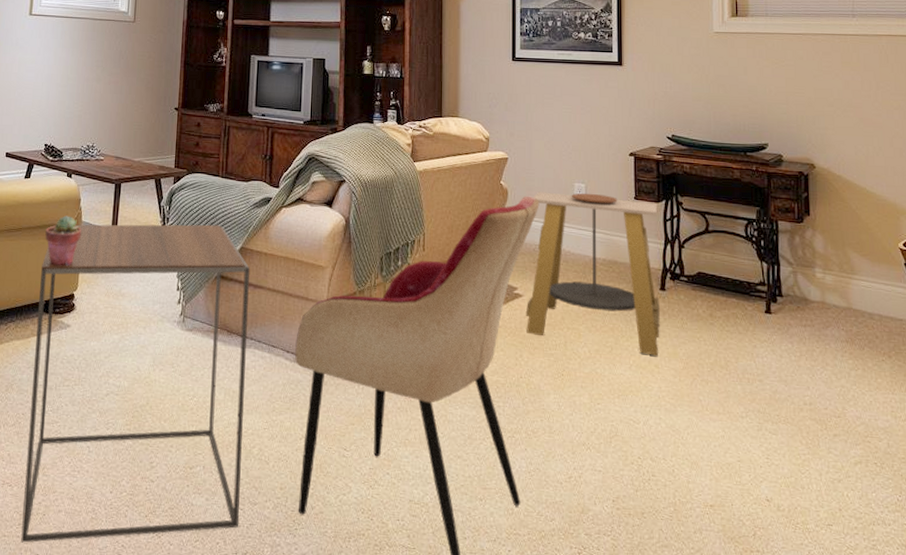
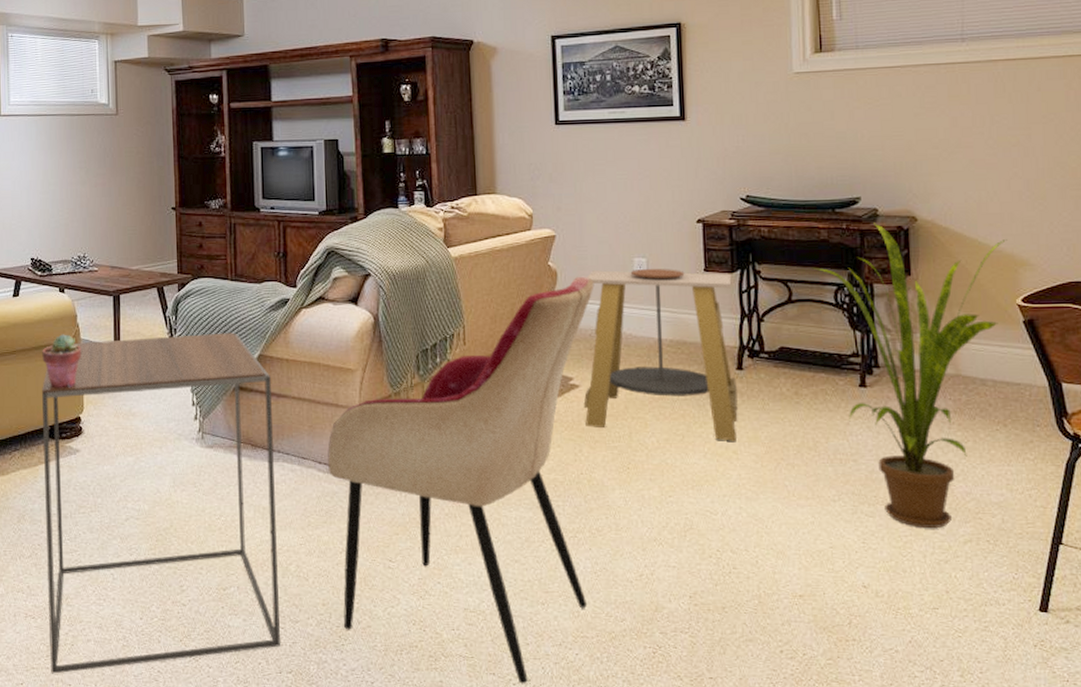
house plant: none [725,167,891,448] -> present [811,223,1007,528]

